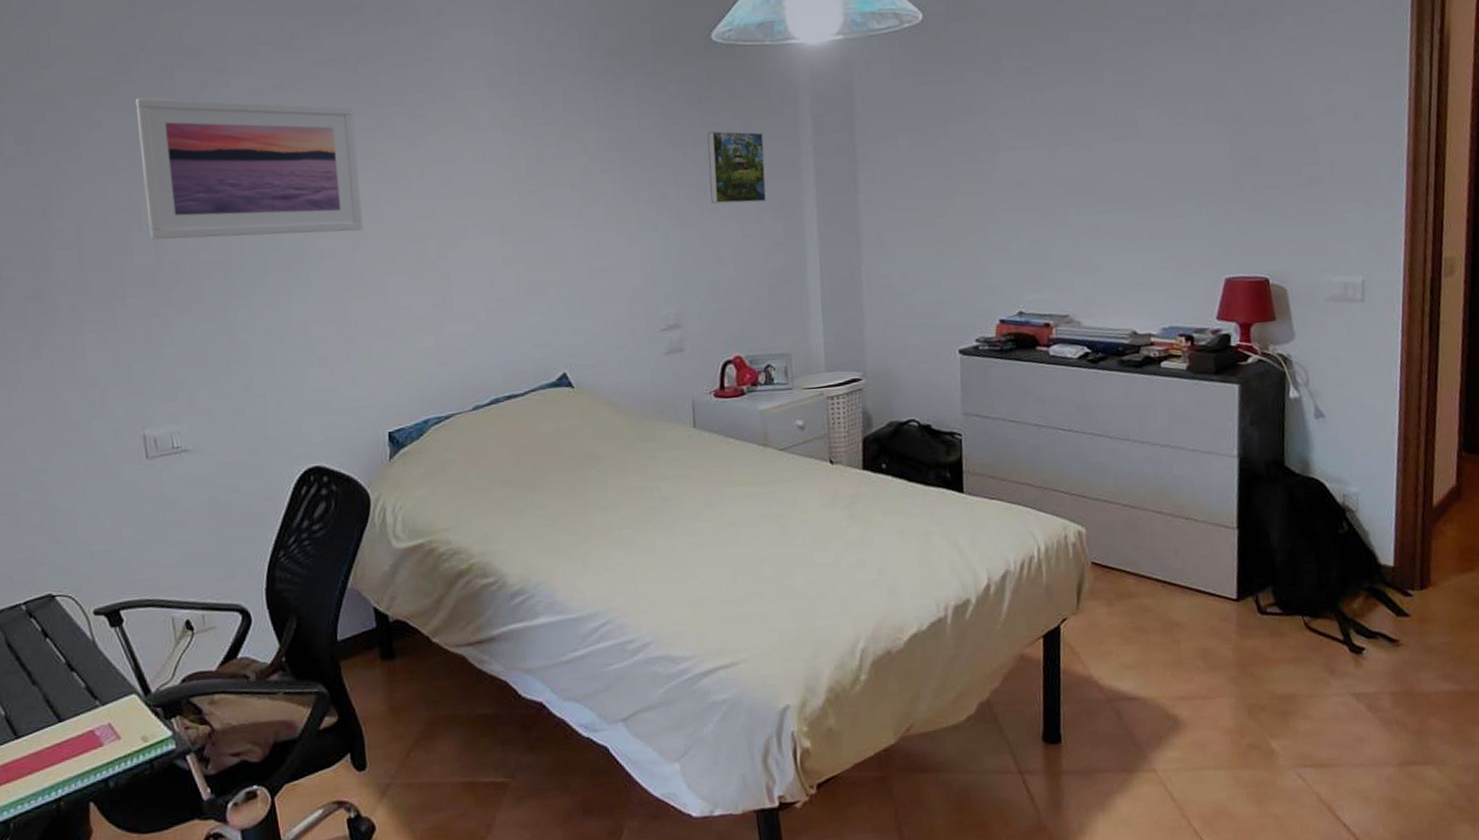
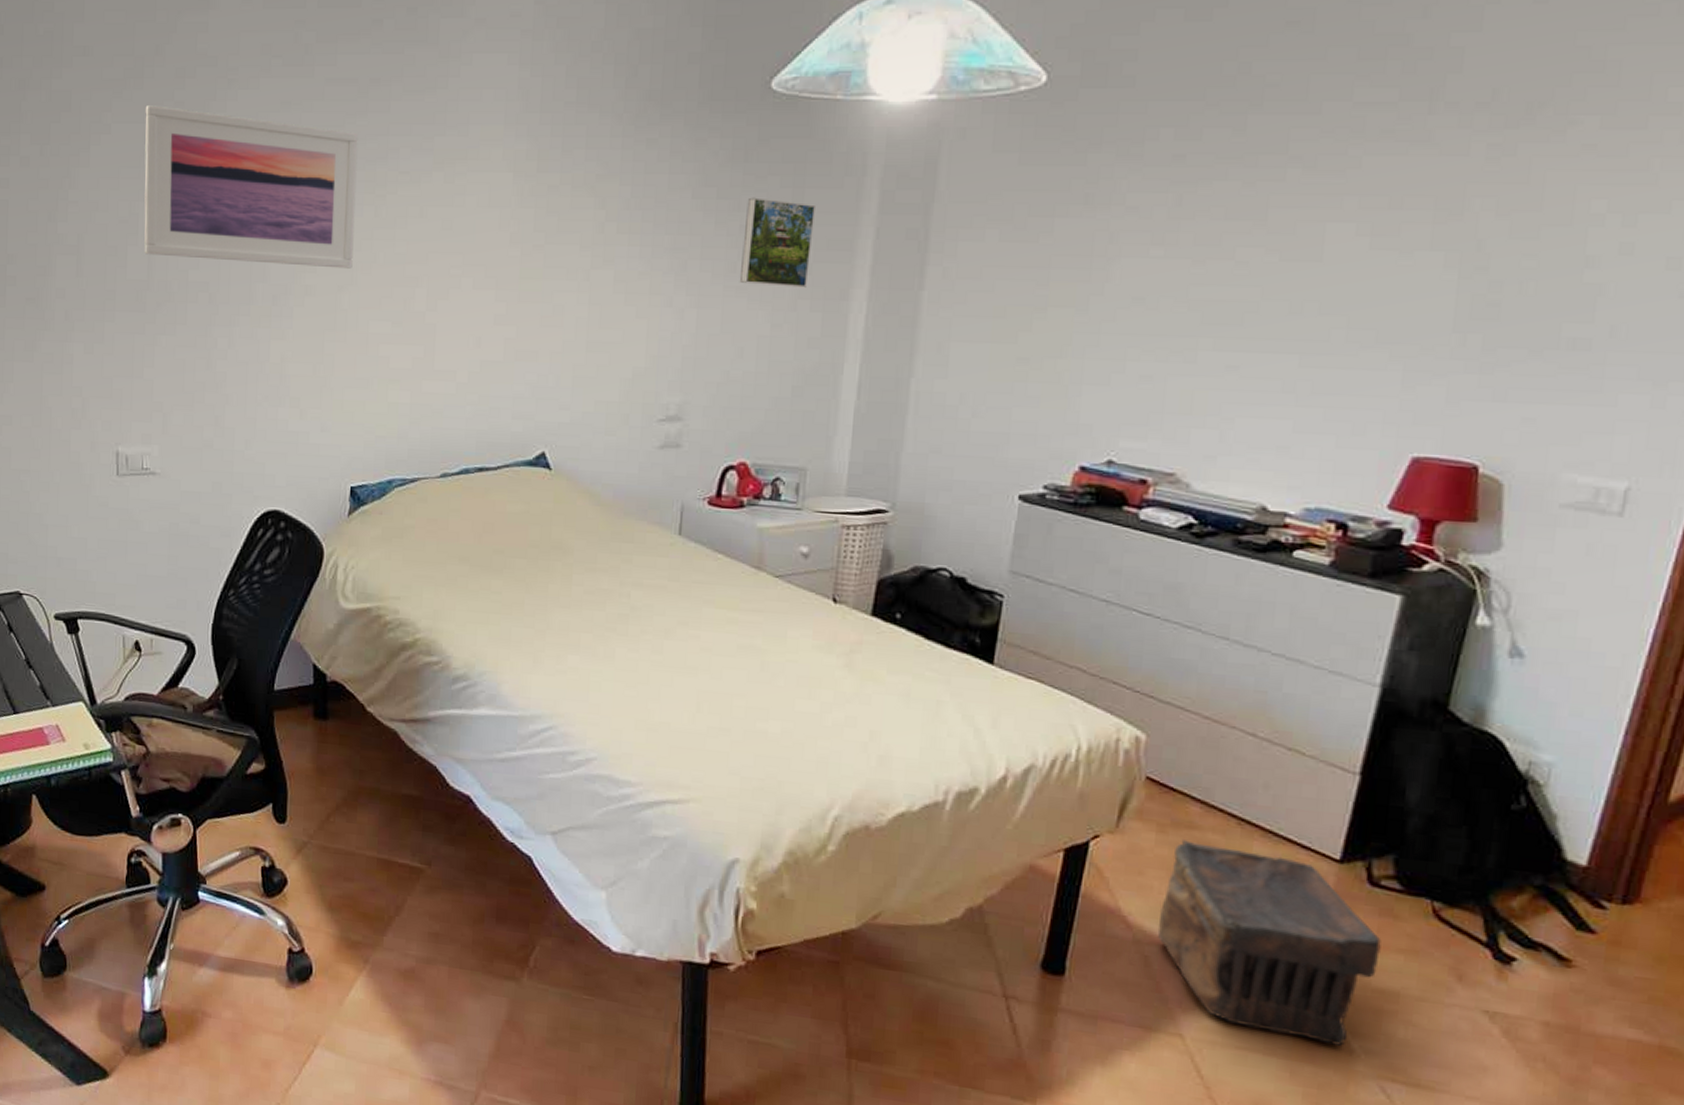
pouch: none [1120,606,1277,751] -> present [1157,840,1381,1046]

